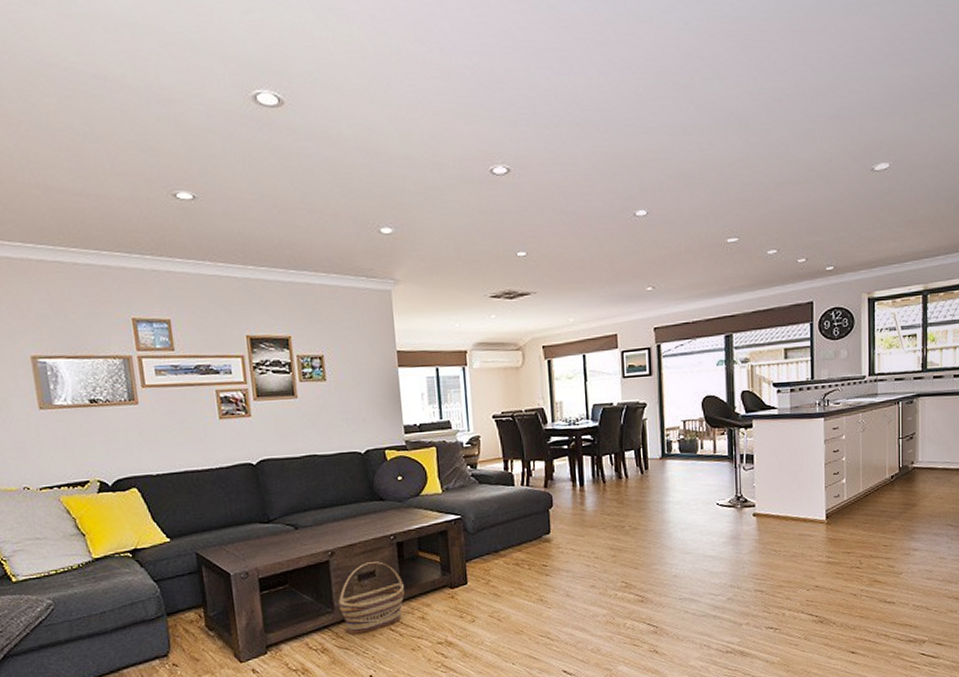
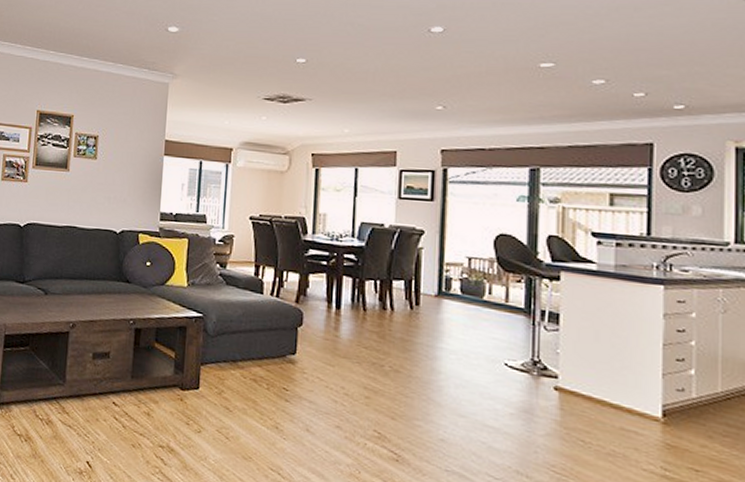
basket: present [338,561,405,635] -> none [70,342,135,416]

